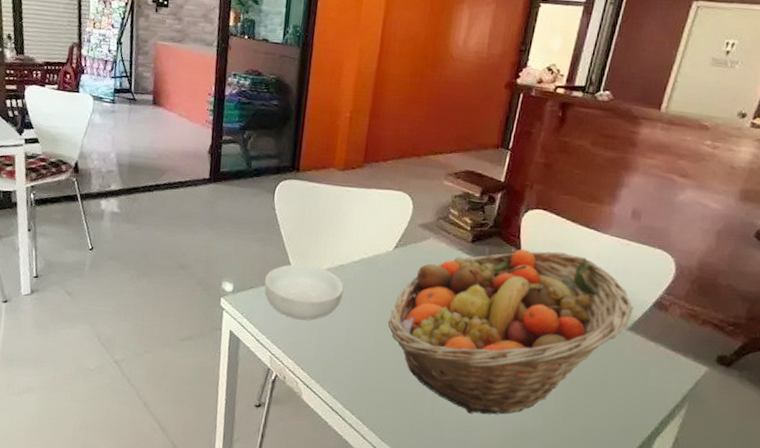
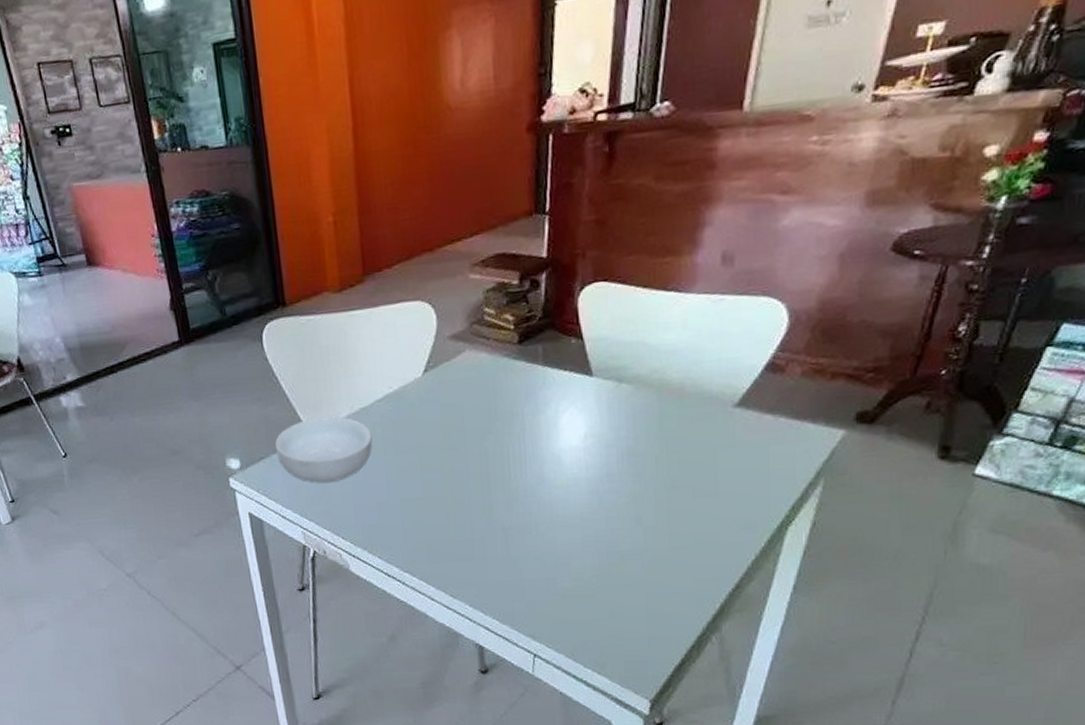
fruit basket: present [388,248,634,415] -> none [433,329,740,547]

